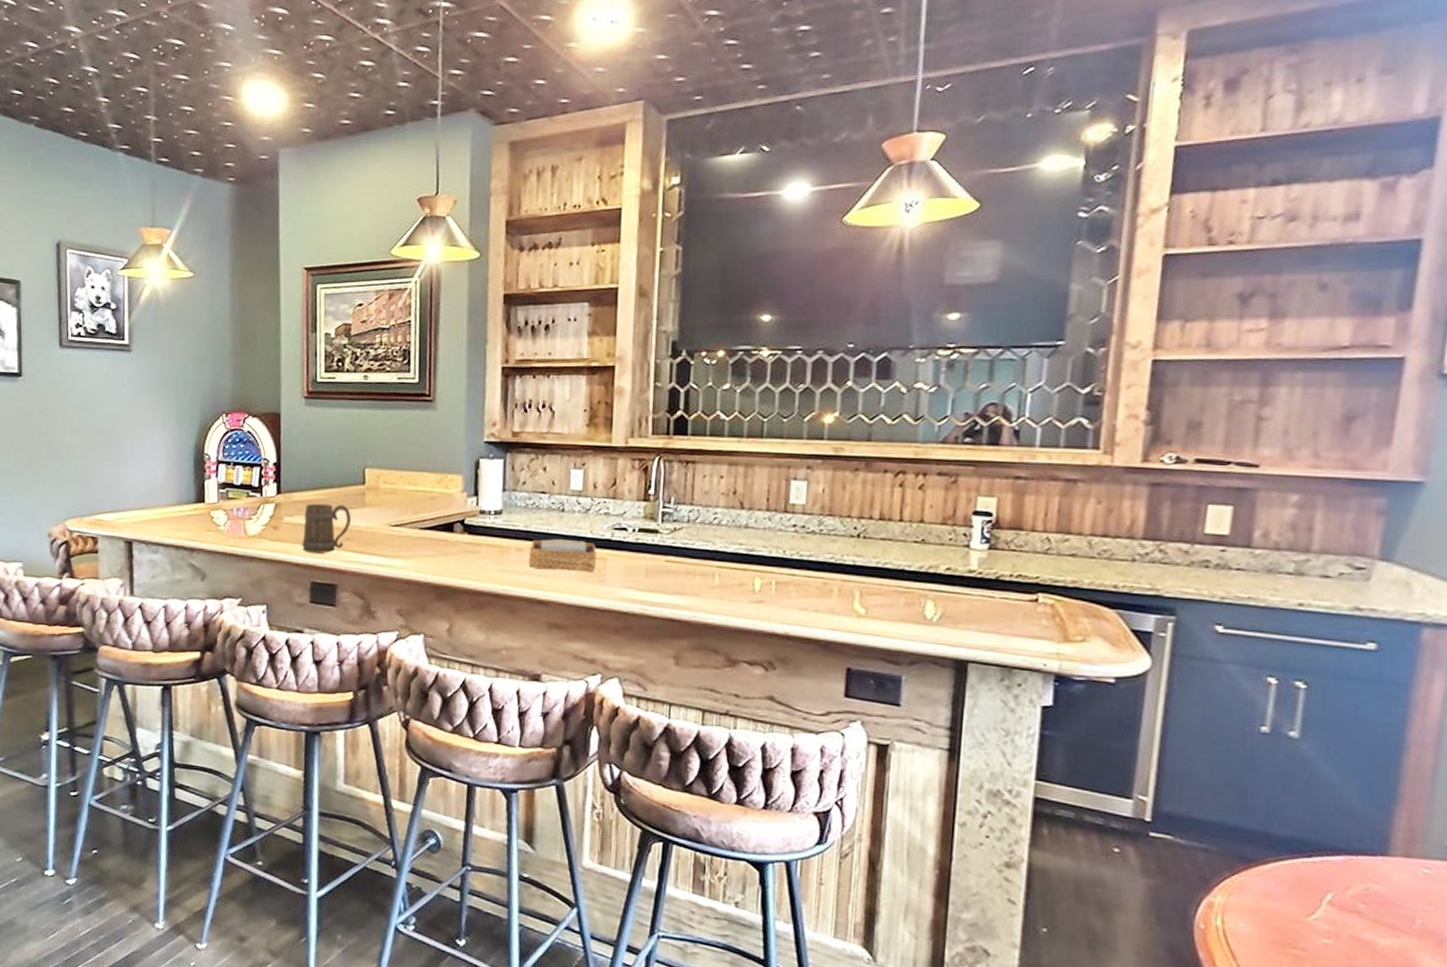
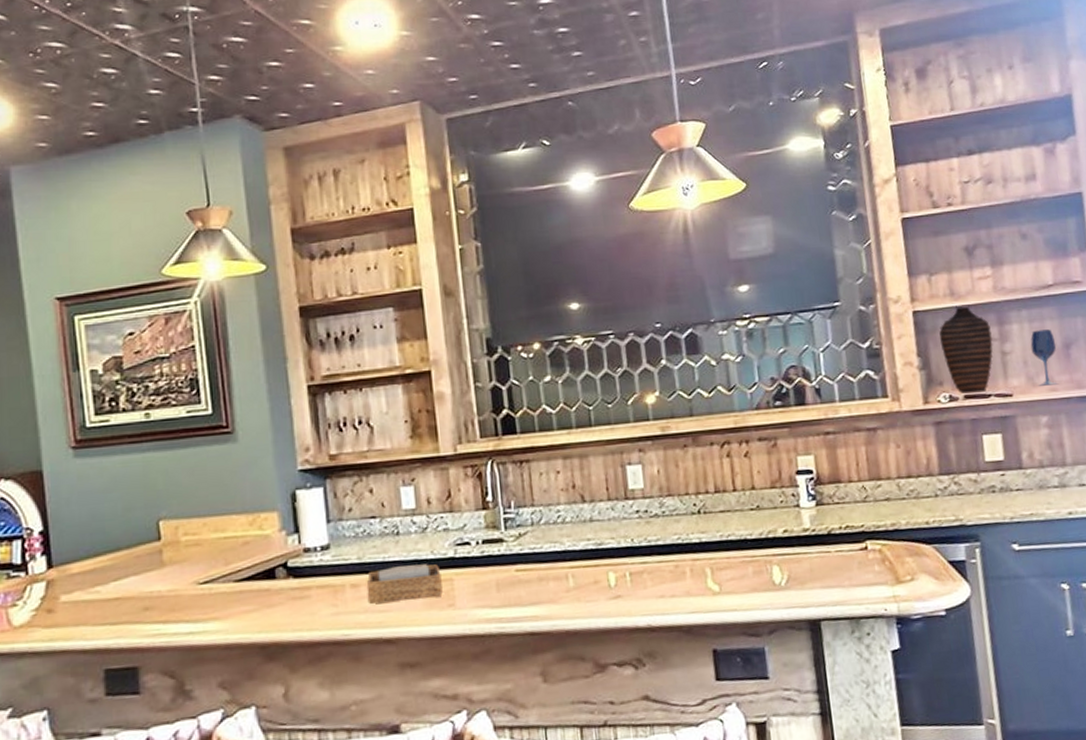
beer mug: present [302,503,351,554] -> none [86,568,148,635]
decorative vase: none [1178,358,1250,459] -> present [939,304,993,395]
wineglass: none [1295,397,1335,462] -> present [1030,329,1059,386]

